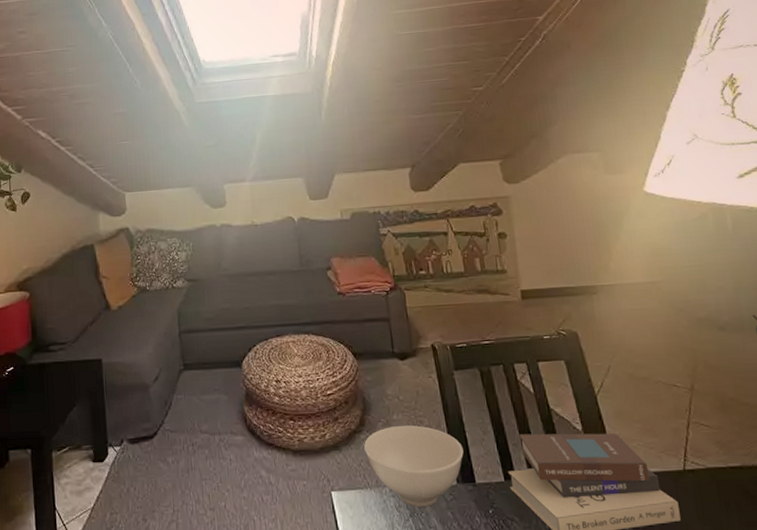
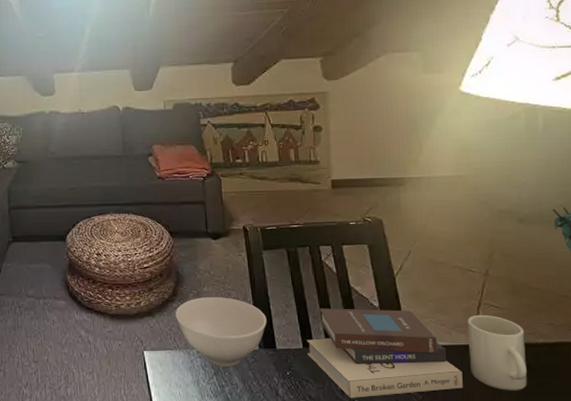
cup: none [677,435,749,522] -> present [467,314,528,391]

